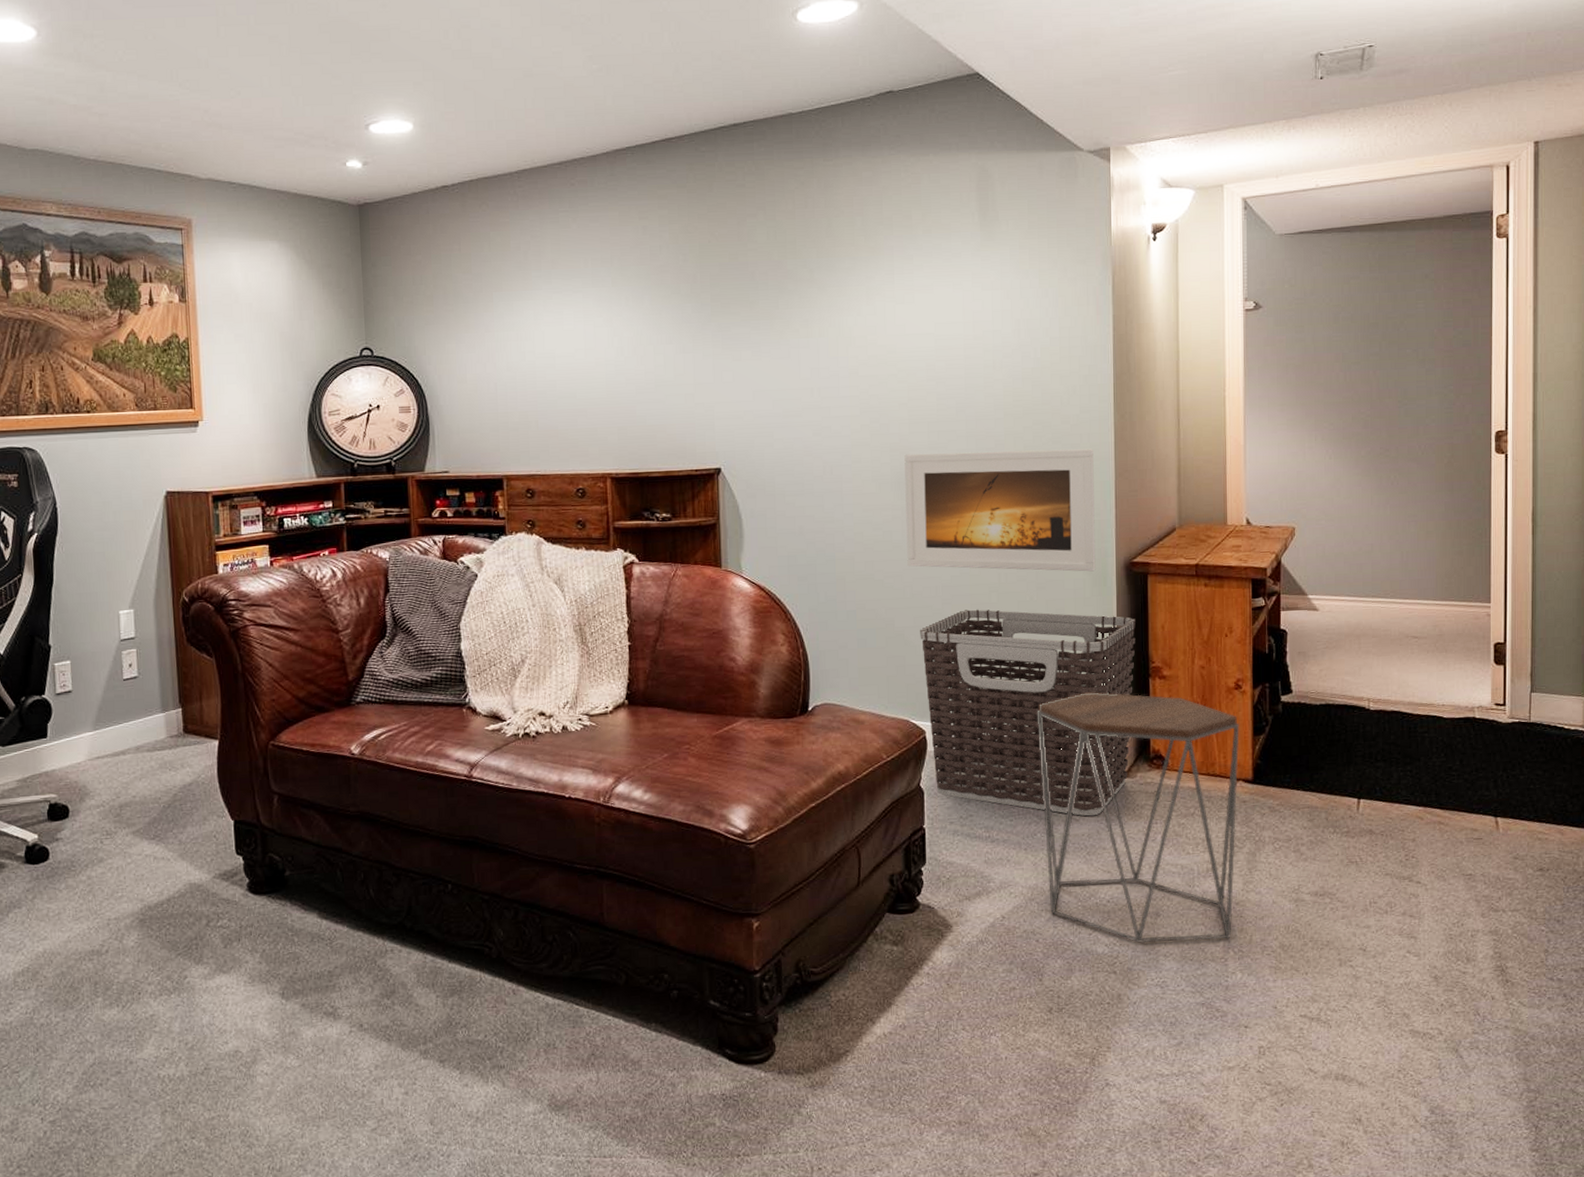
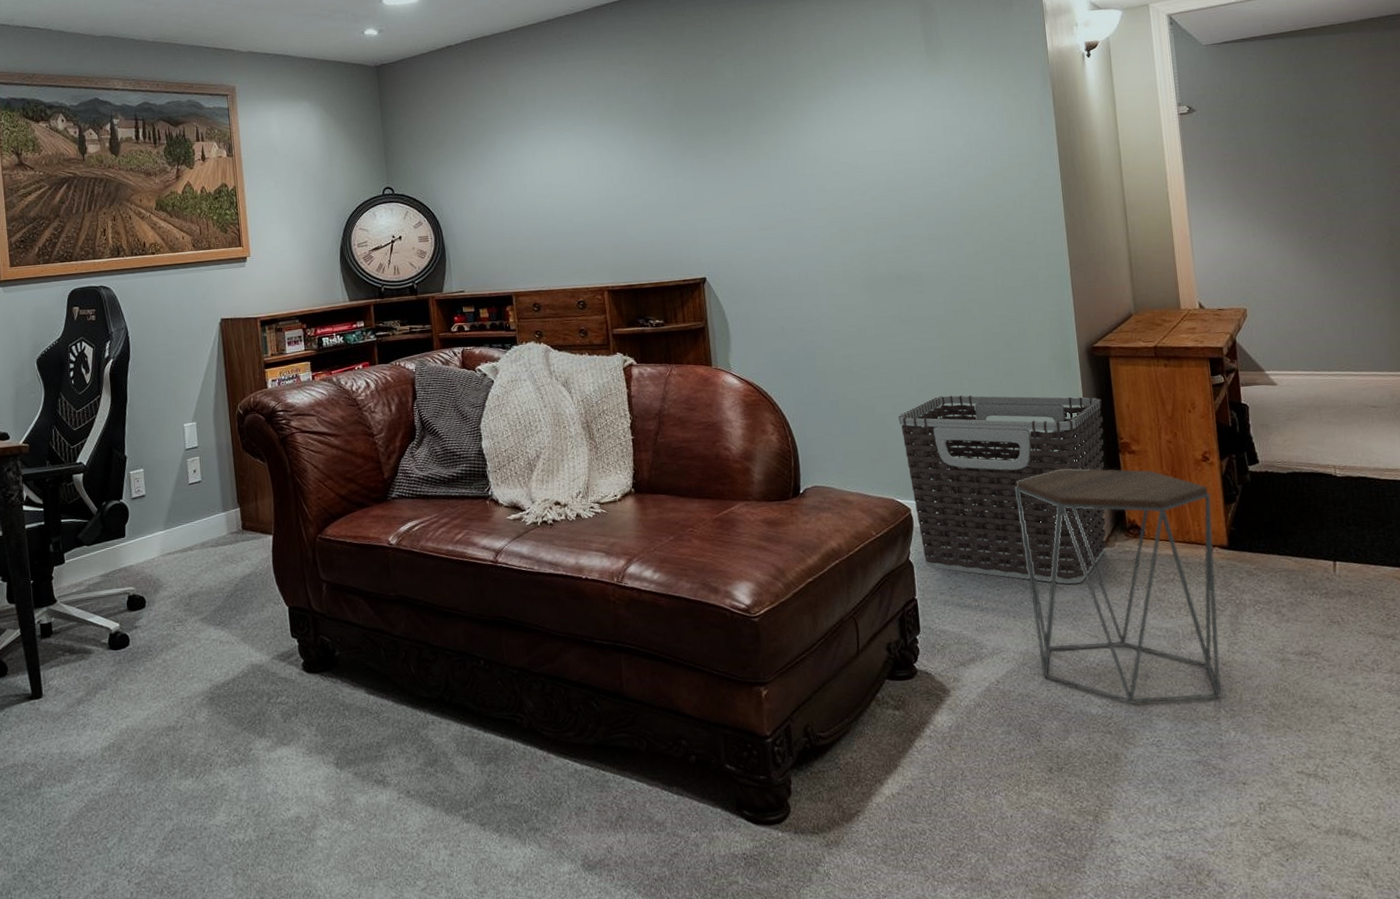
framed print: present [904,448,1096,572] -> none [872,245,1059,359]

